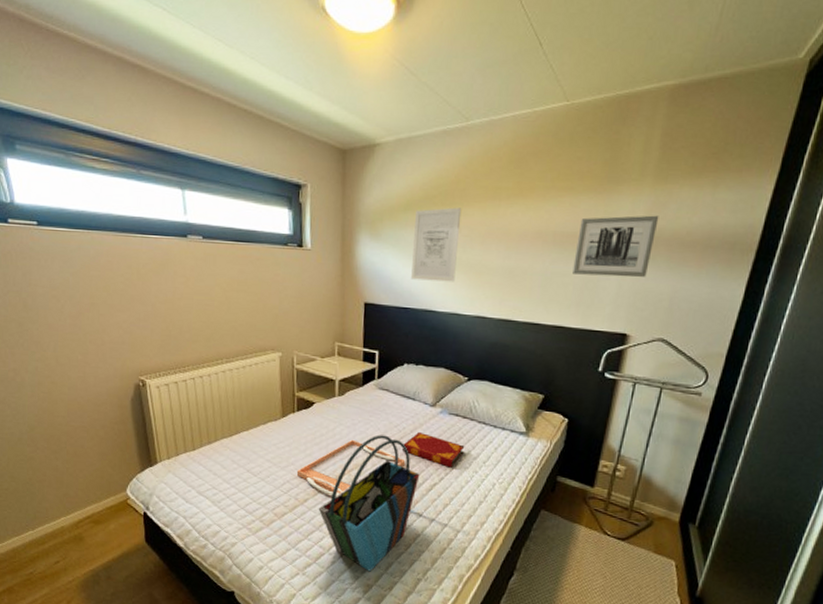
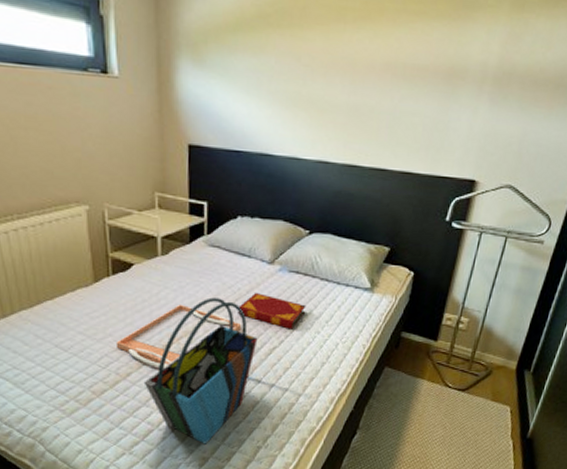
wall art: present [411,207,462,282] -> none [243,29,302,121]
wall art: present [572,215,659,277] -> none [422,48,514,118]

